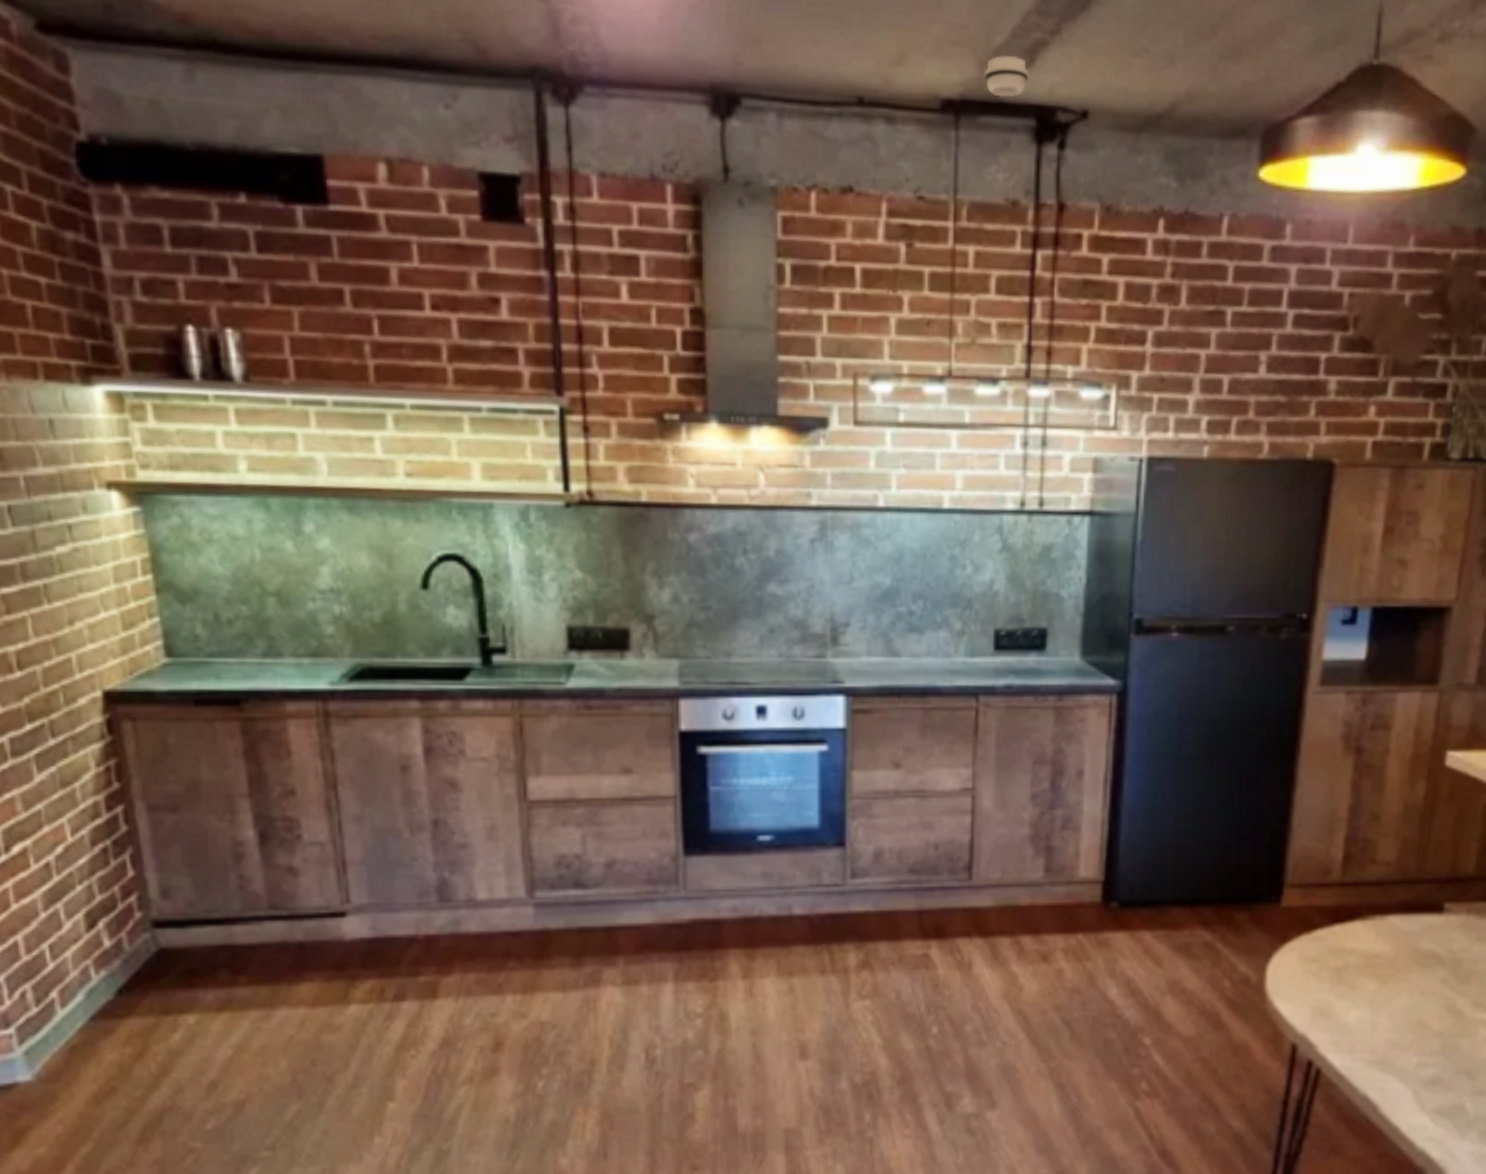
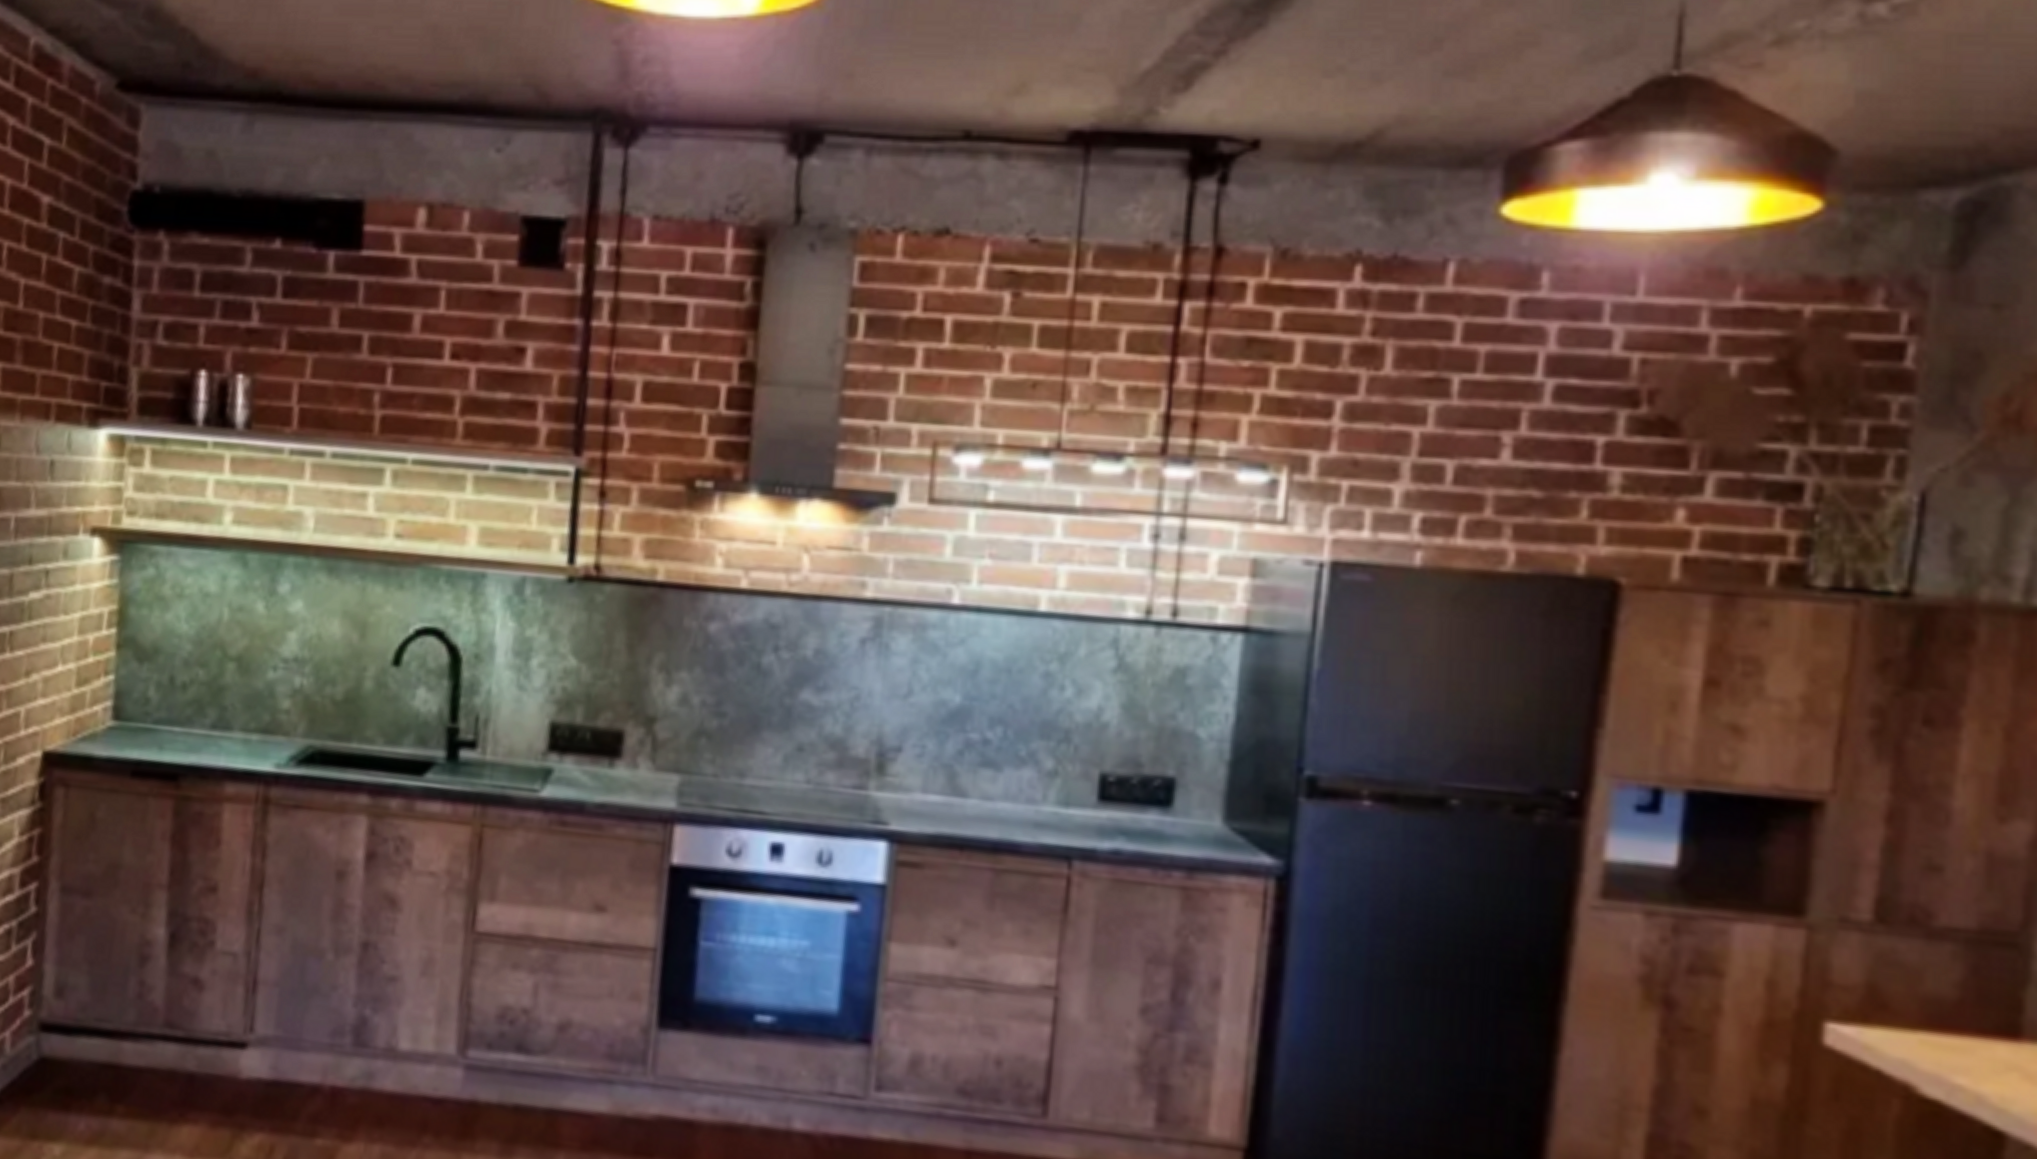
smoke detector: present [984,55,1029,98] -> none [1124,80,1184,127]

